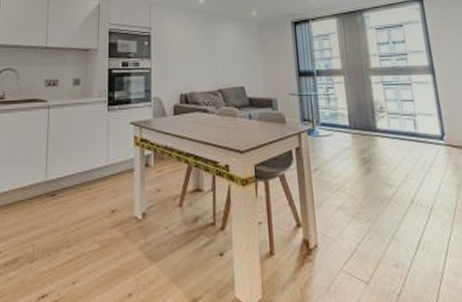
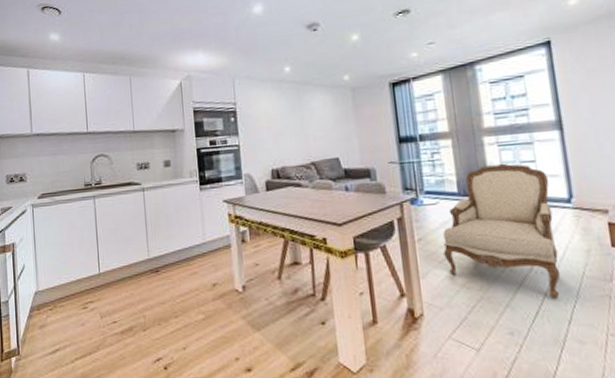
armchair: none [336,101,437,231] -> present [443,163,561,299]

